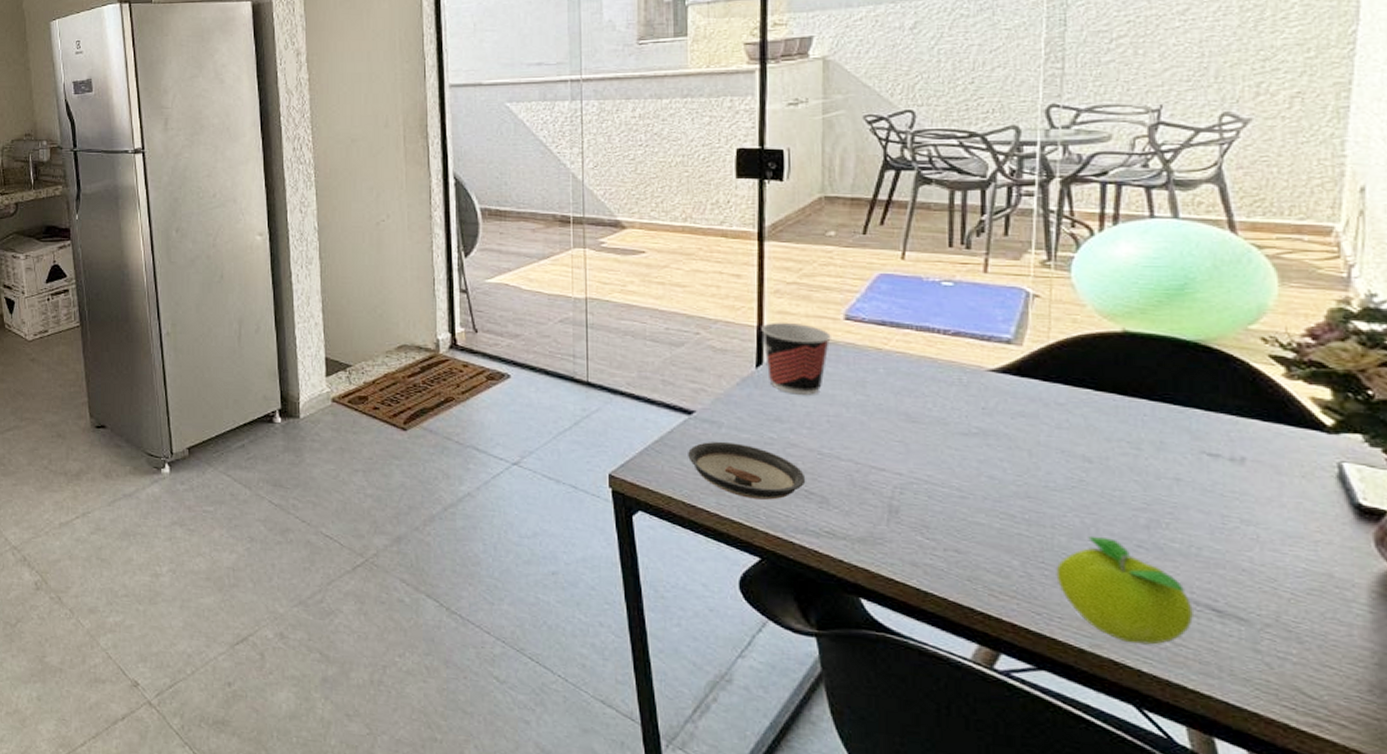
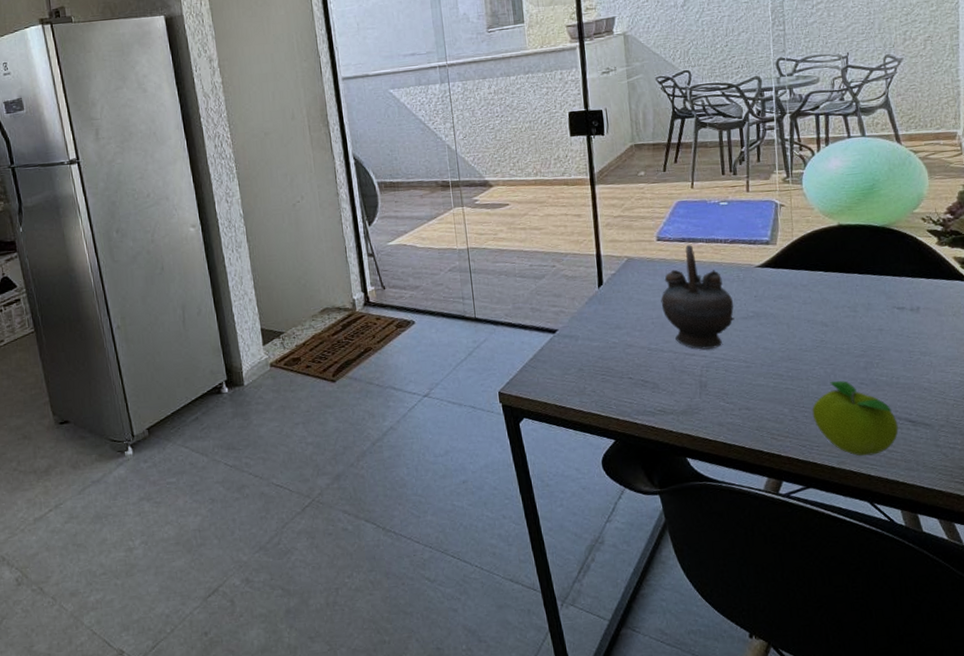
saucer: present [688,441,806,500] -> none [555,350,642,394]
cup: present [761,322,831,395] -> none [599,248,649,305]
teapot: none [843,329,950,467] -> present [661,244,735,350]

